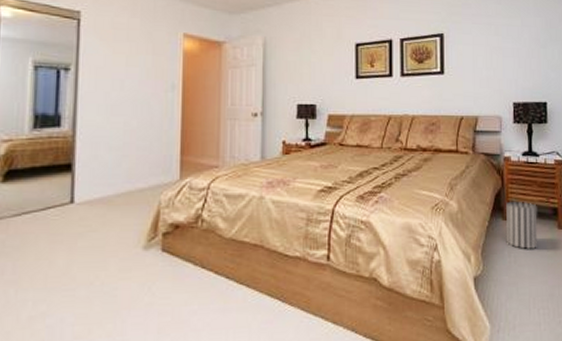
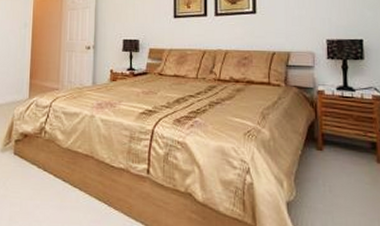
wastebasket: present [505,202,538,250] -> none [319,133,355,182]

